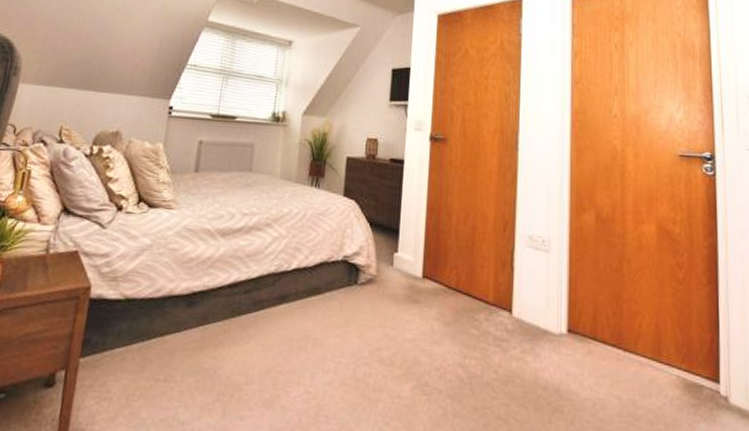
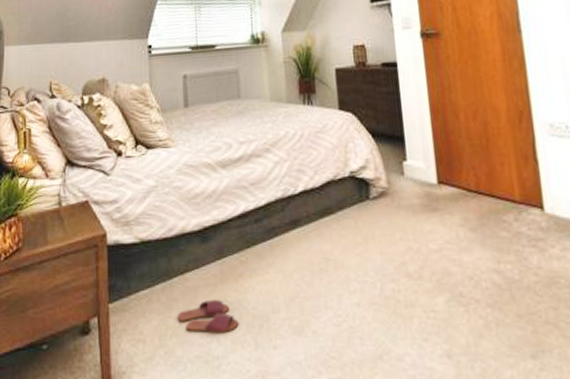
slippers: none [149,364,211,398] -> present [178,300,239,332]

